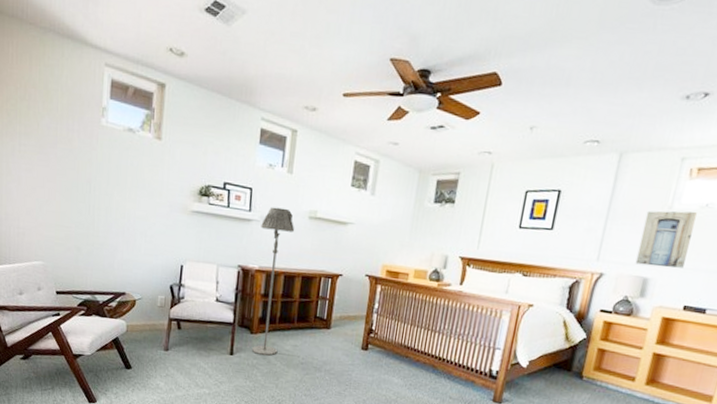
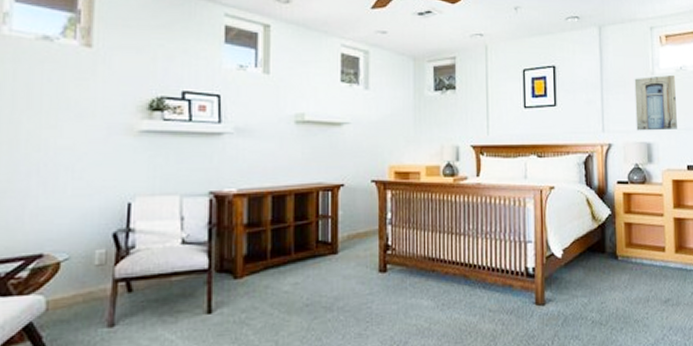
floor lamp: present [251,207,295,356] -> none [235,114,280,305]

